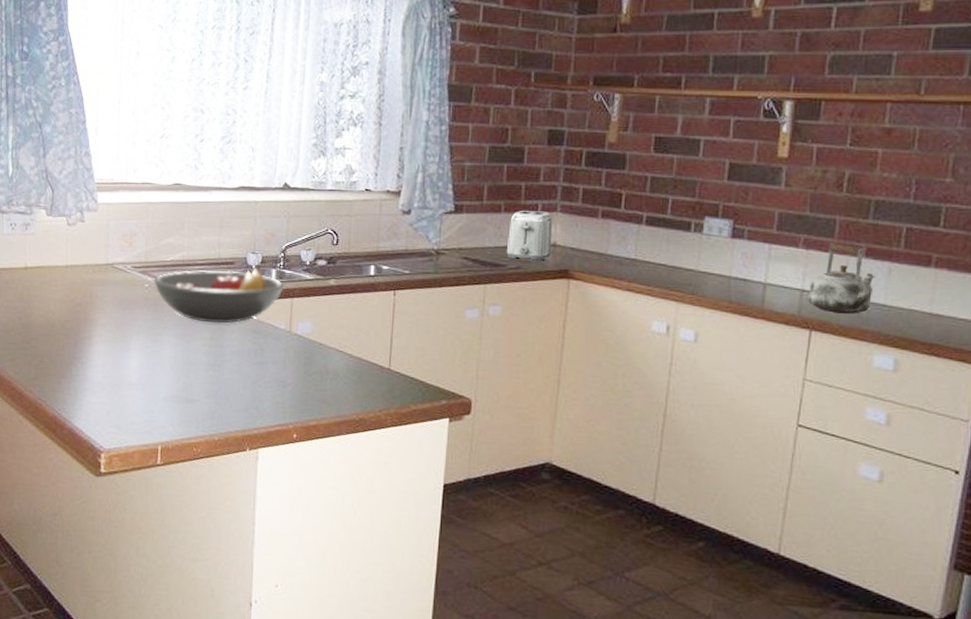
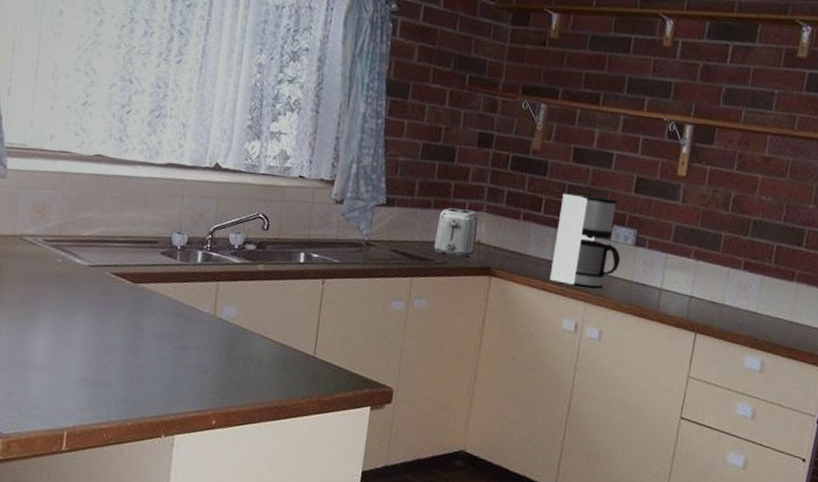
fruit bowl: present [153,268,285,324] -> none [66,247,211,305]
coffee maker: none [634,186,716,286] -> present [549,193,621,288]
kettle: present [808,242,876,314] -> none [695,255,750,320]

